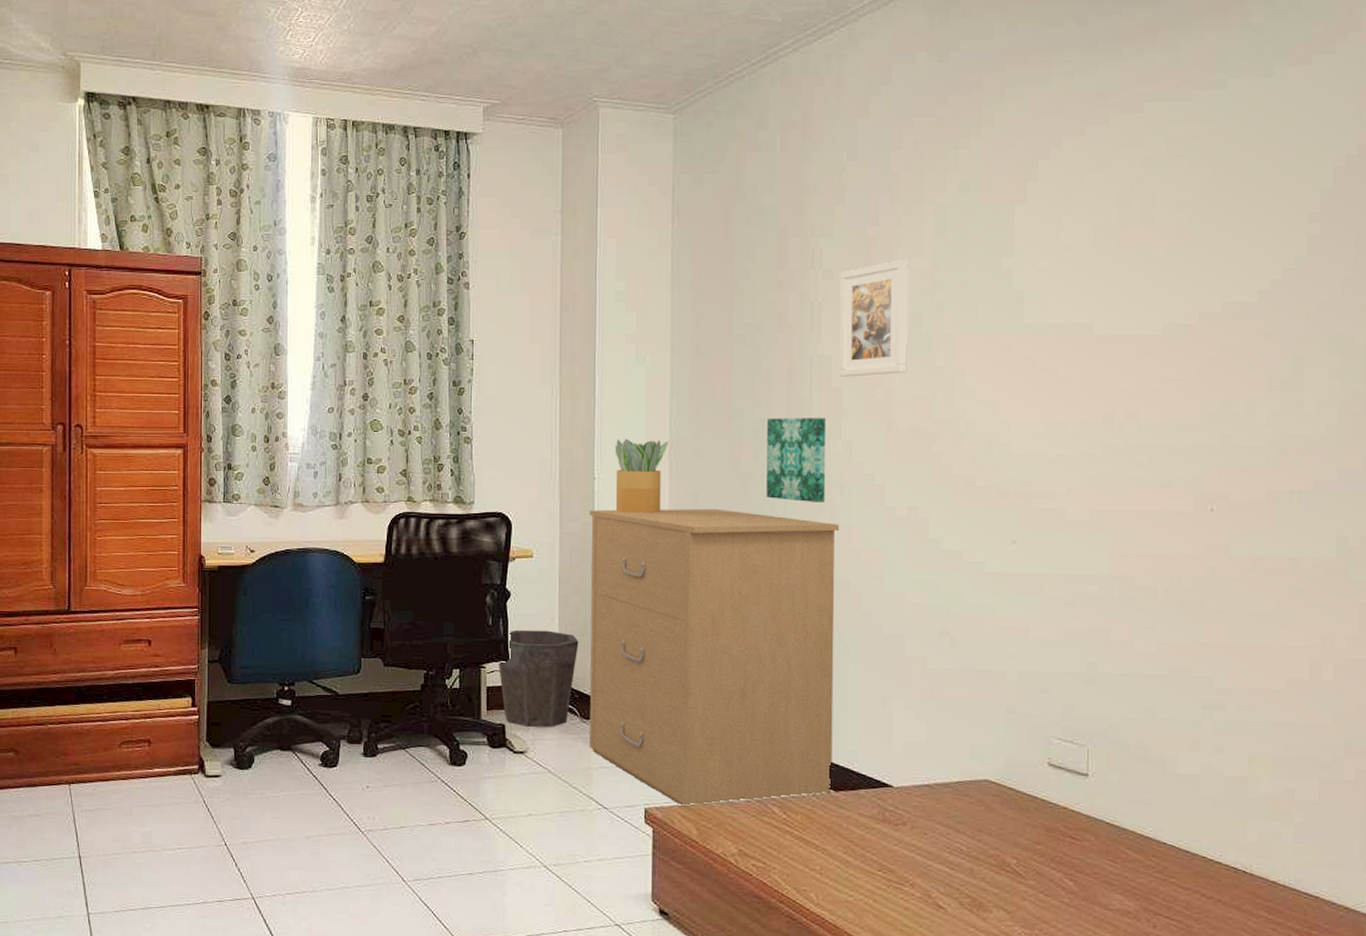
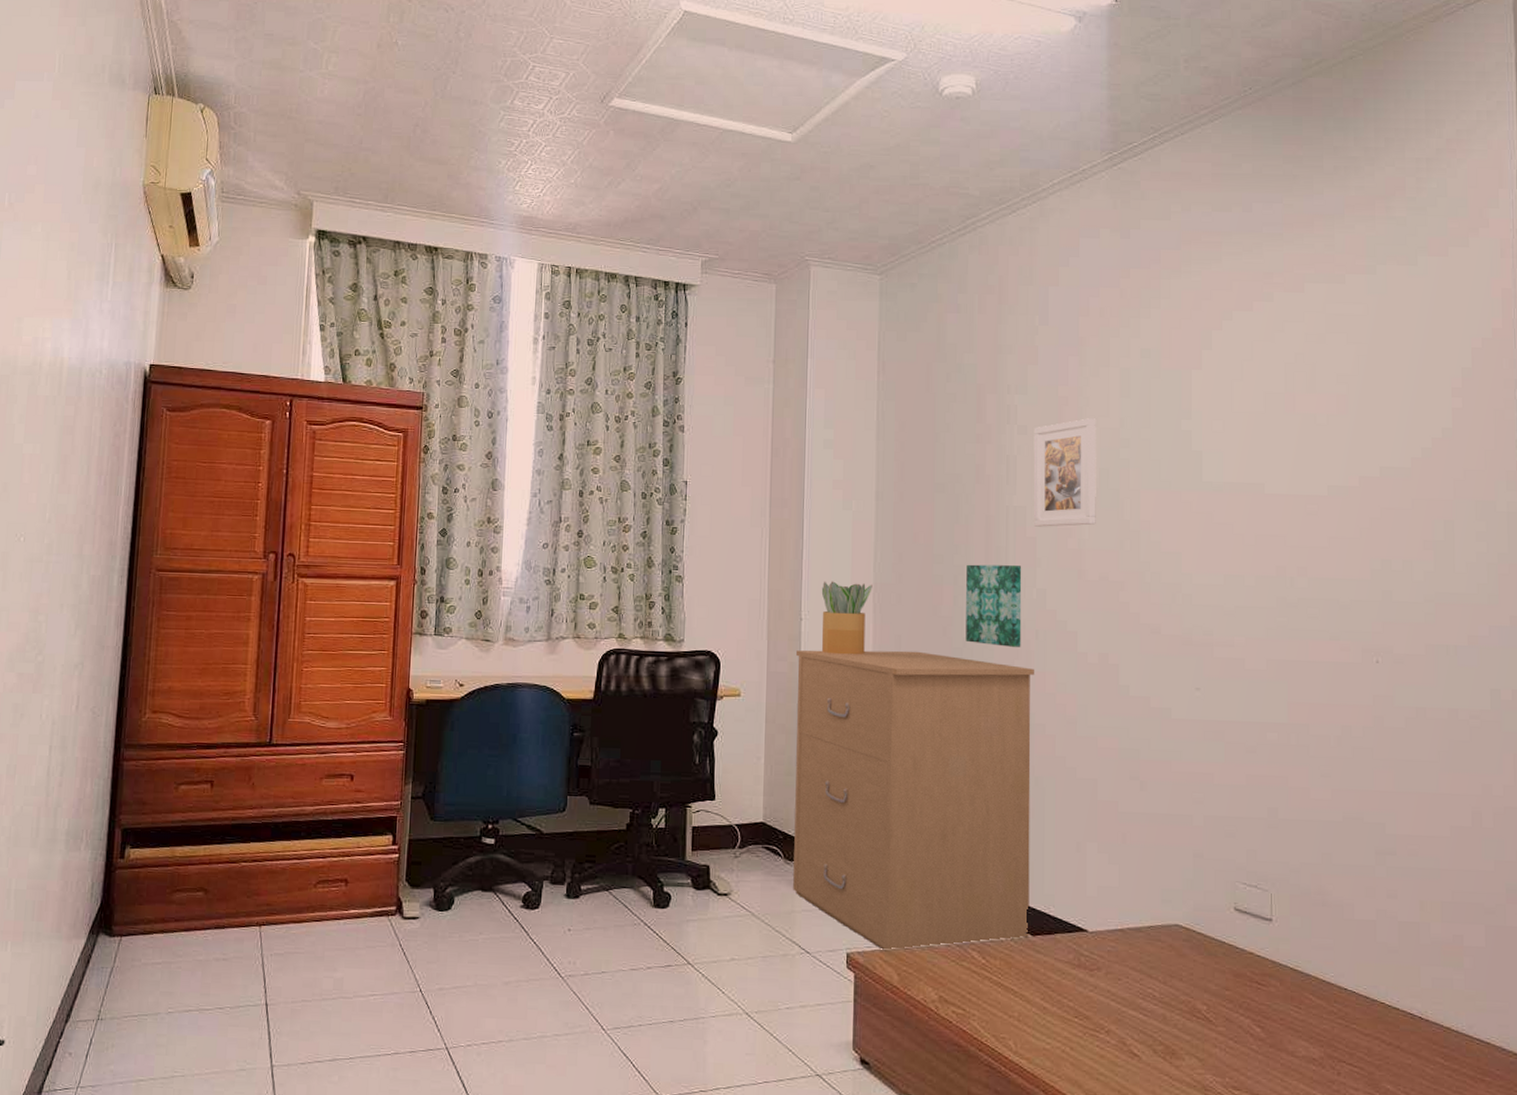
waste bin: present [498,629,579,728] -> none [703,768,784,869]

